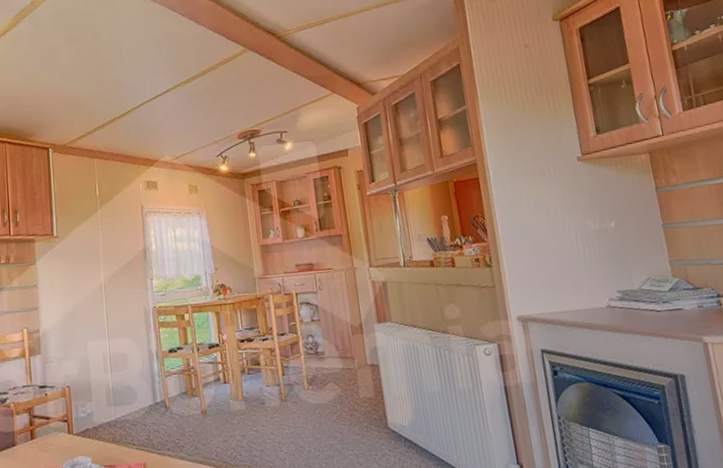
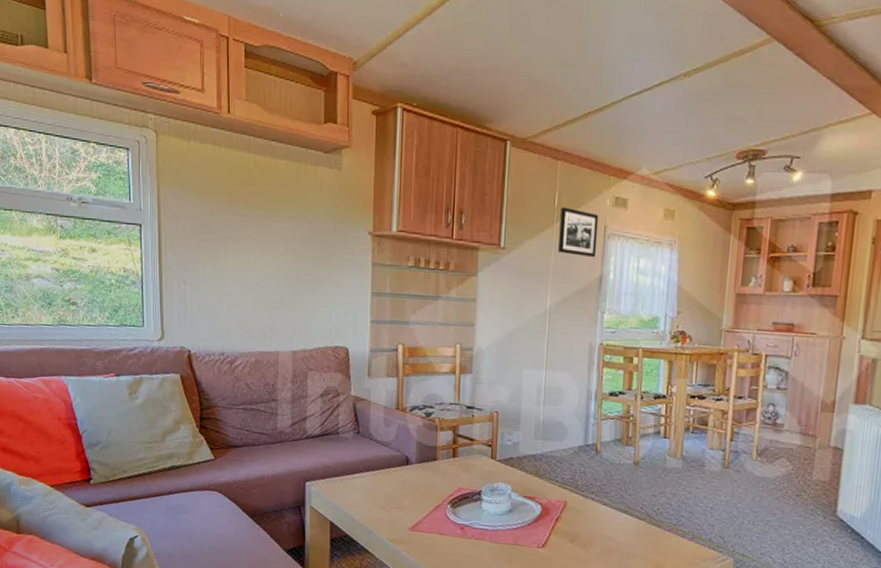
picture frame: none [102,195,138,234] -> present [558,207,599,258]

